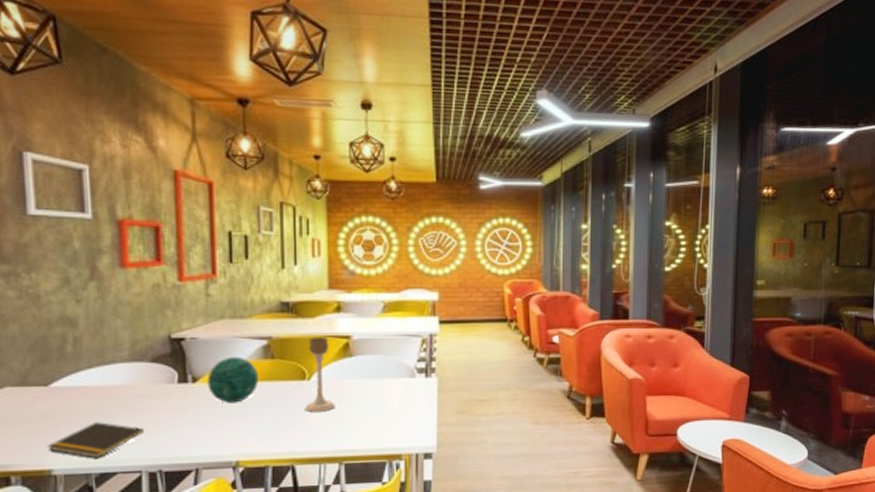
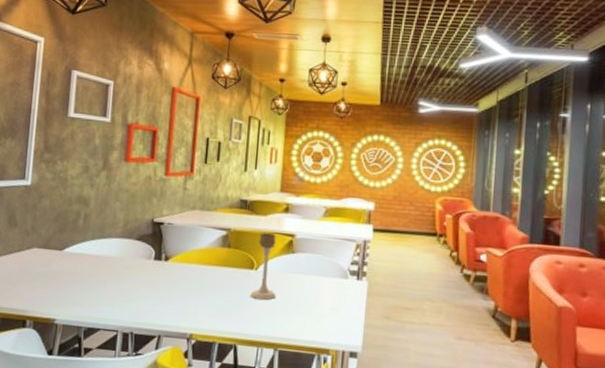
notepad: present [47,422,145,459] -> none [54,284,125,315]
decorative orb: present [207,356,260,404] -> none [176,242,217,283]

